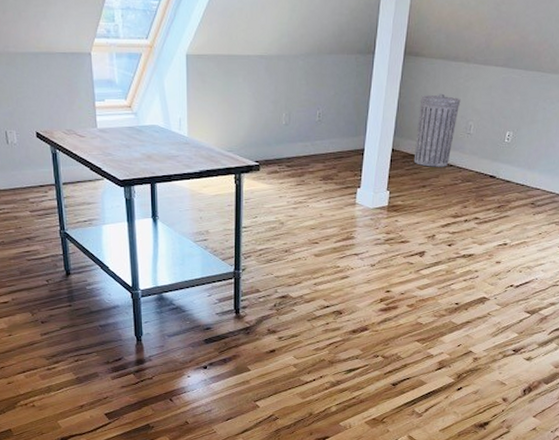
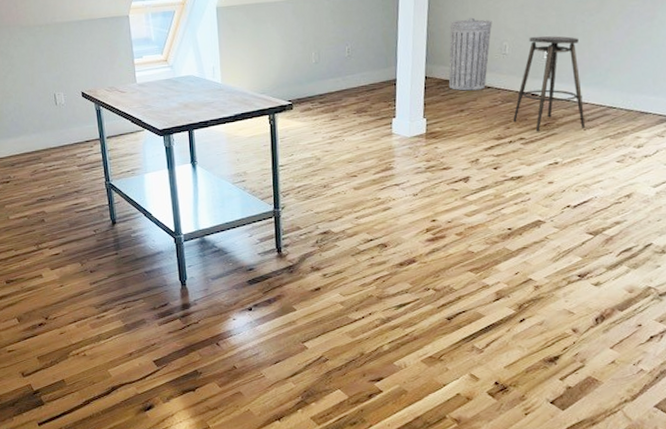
stool: none [470,119,538,213] -> present [513,36,586,132]

